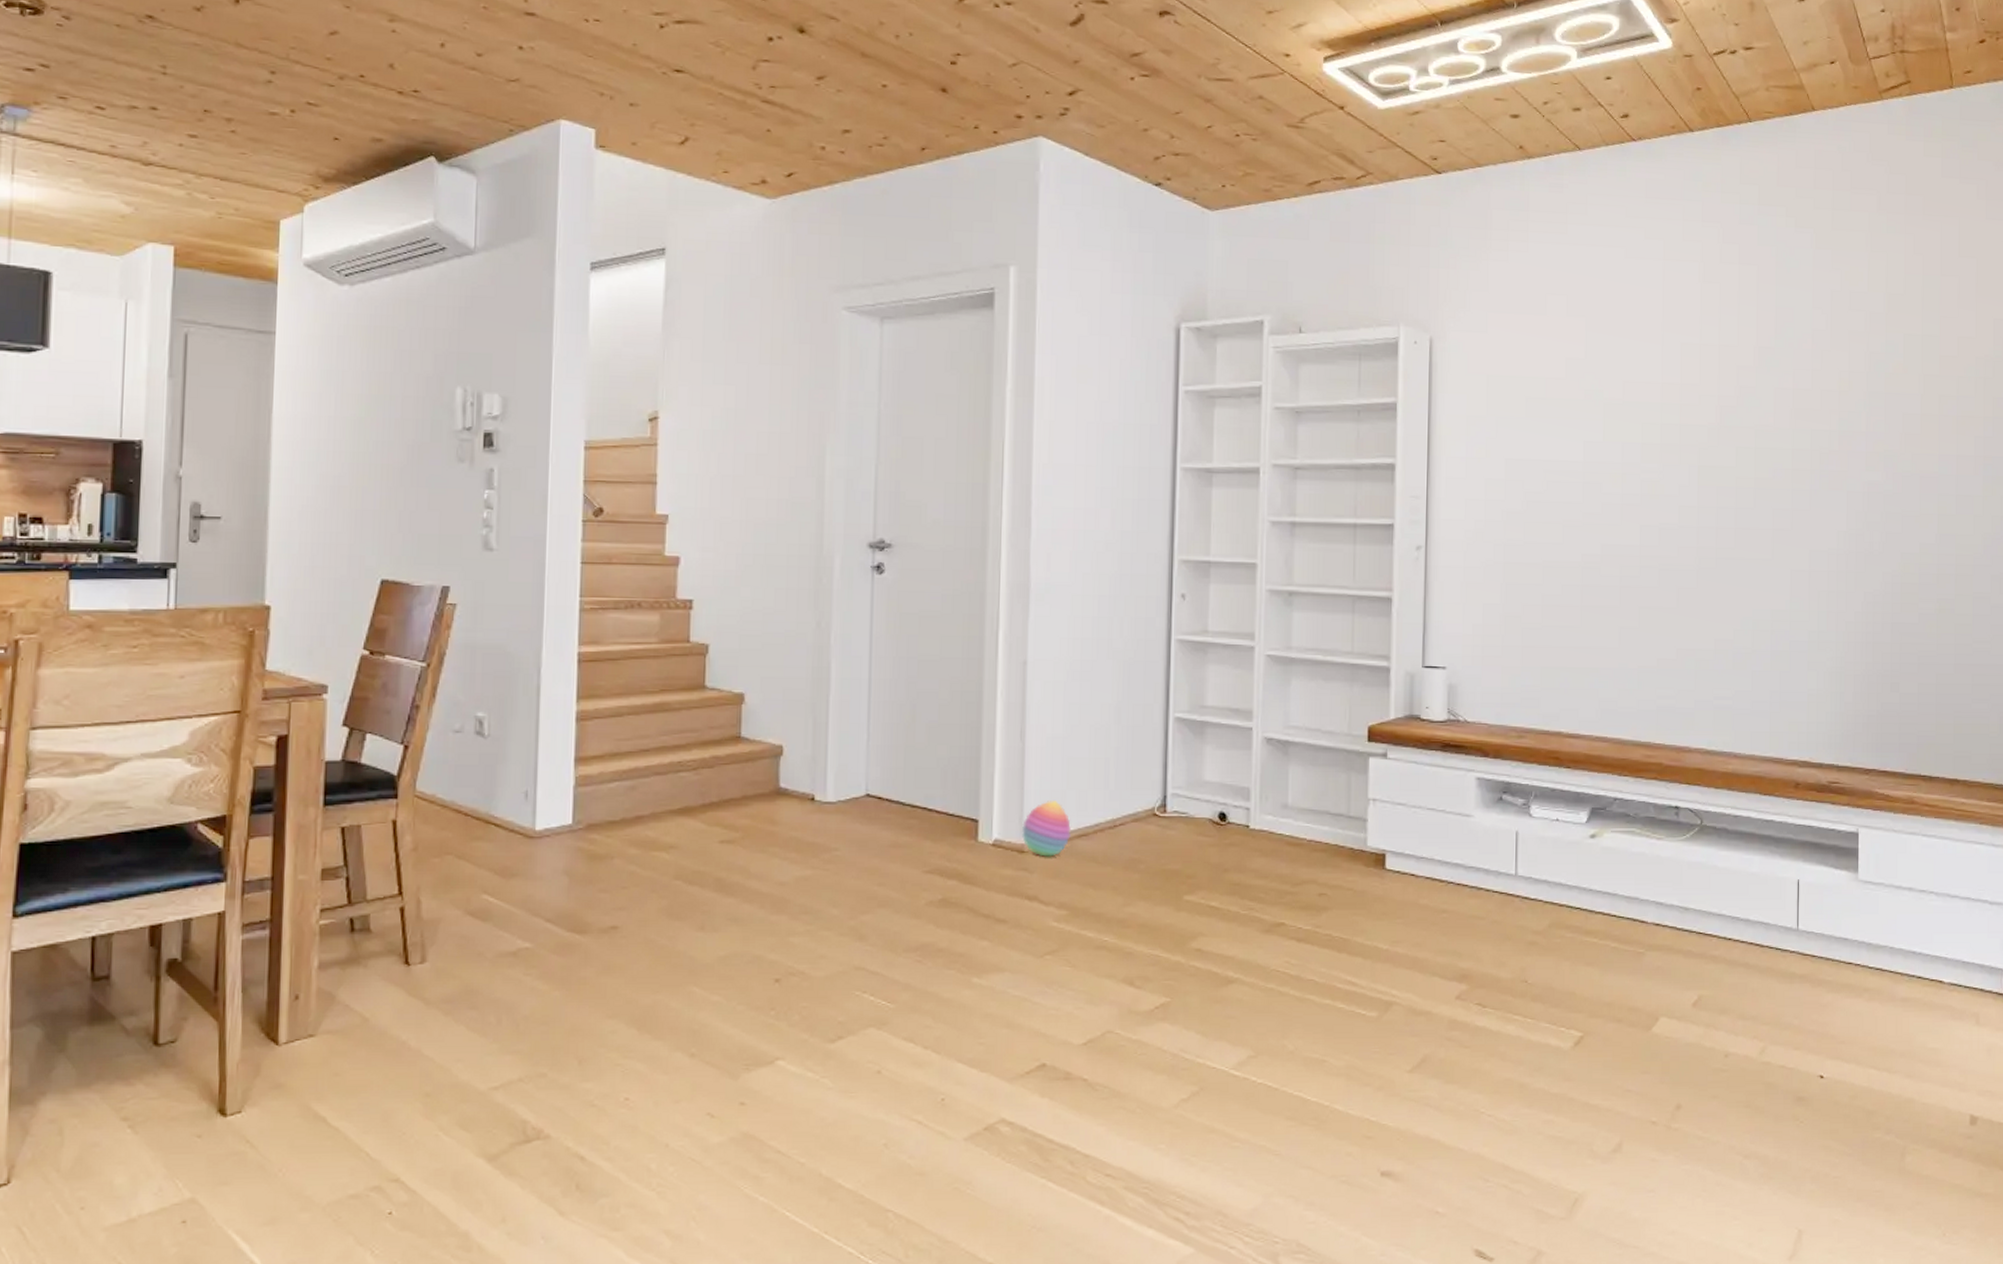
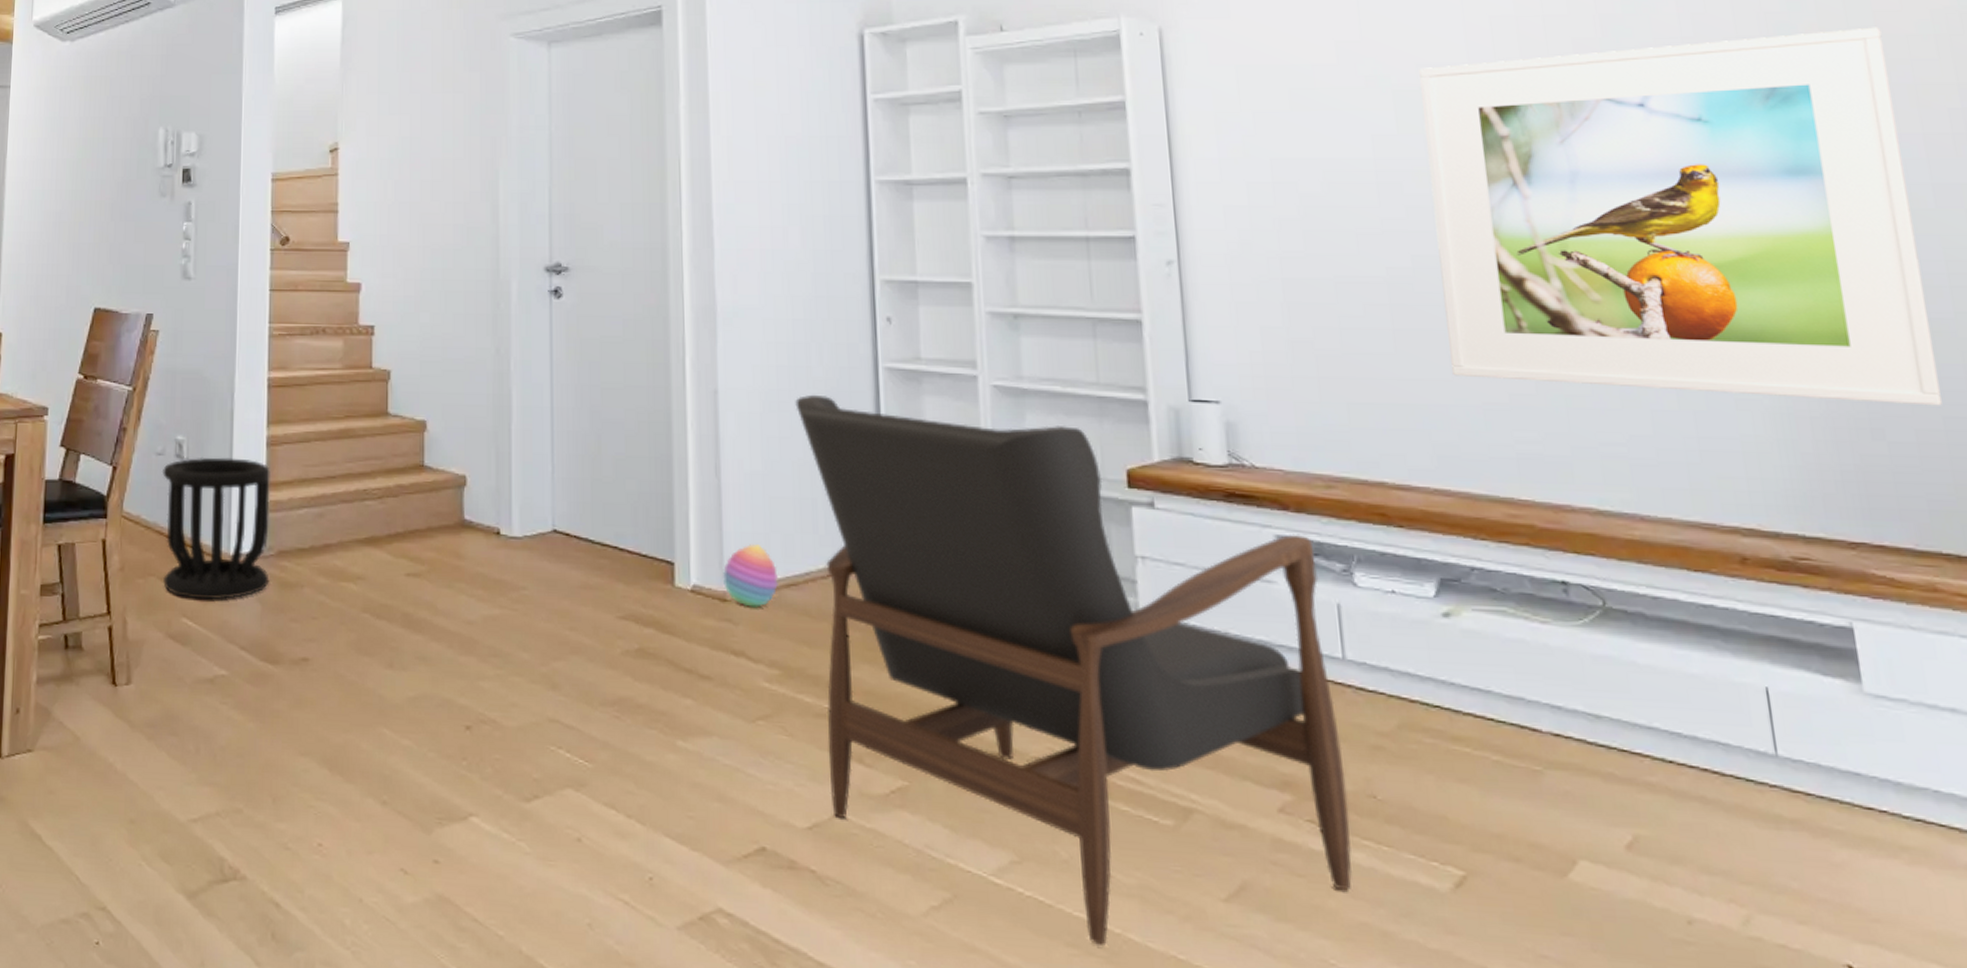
wastebasket: none [459,733,580,875] -> present [161,457,270,600]
armchair: none [1096,664,1507,1118] -> present [795,394,1352,947]
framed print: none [1620,368,1943,666] -> present [1419,27,1943,406]

